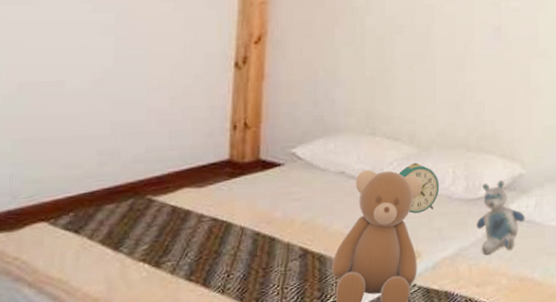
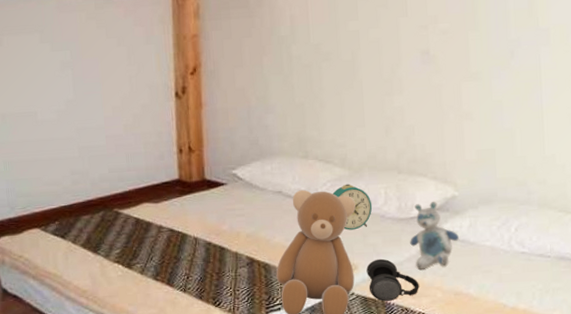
headphones: none [430,244,484,292] -> present [366,258,419,301]

